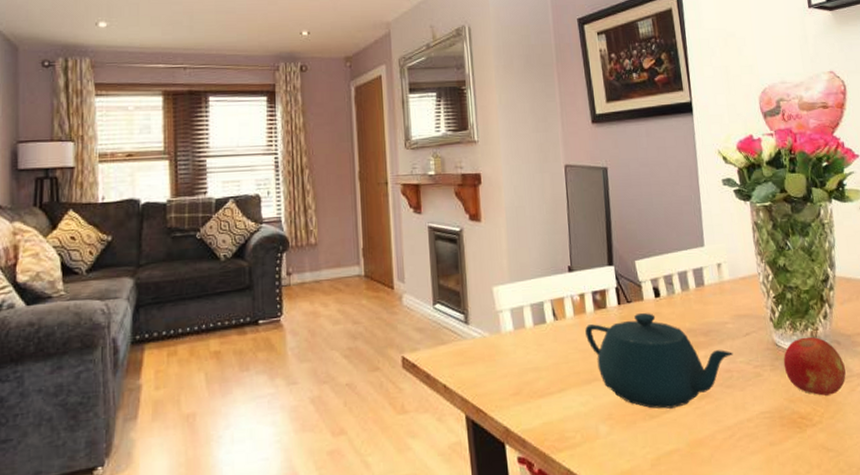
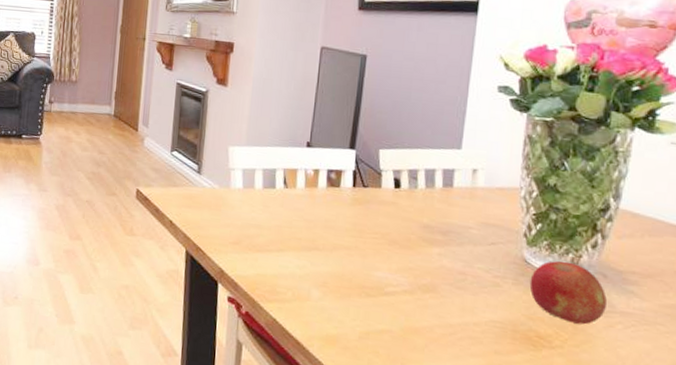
teapot: present [585,313,734,409] -> none [313,199,472,294]

